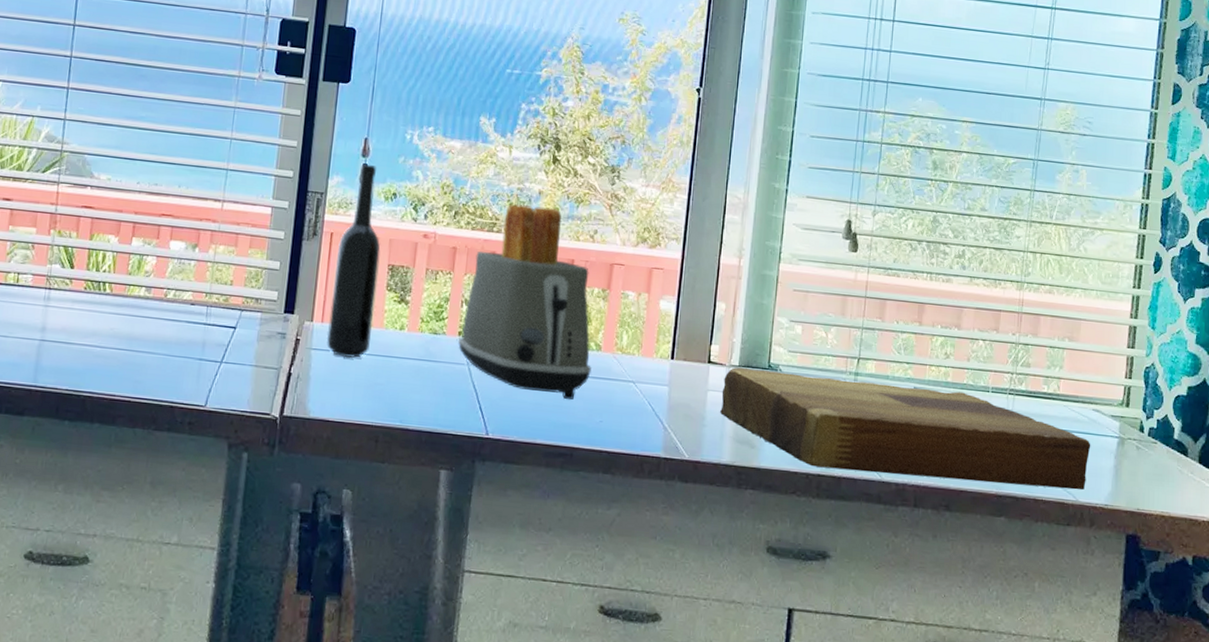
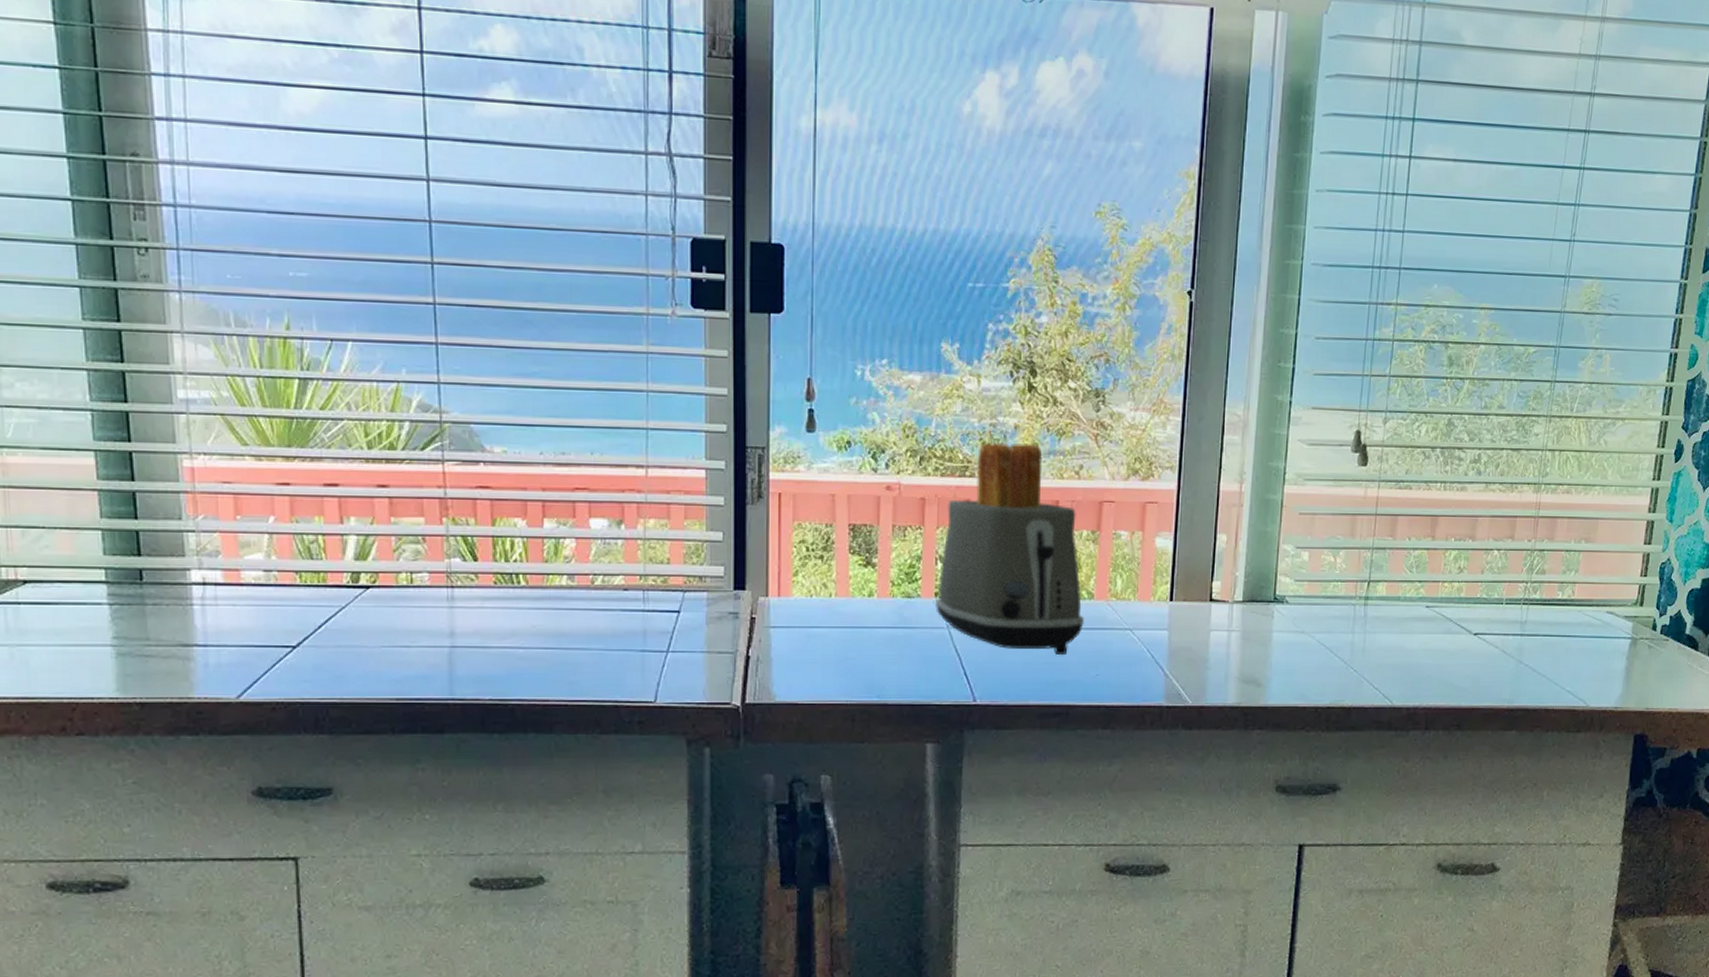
bottle: present [326,164,381,359] -> none [785,410,838,634]
cutting board: present [720,367,1091,491] -> none [1224,602,1604,700]

